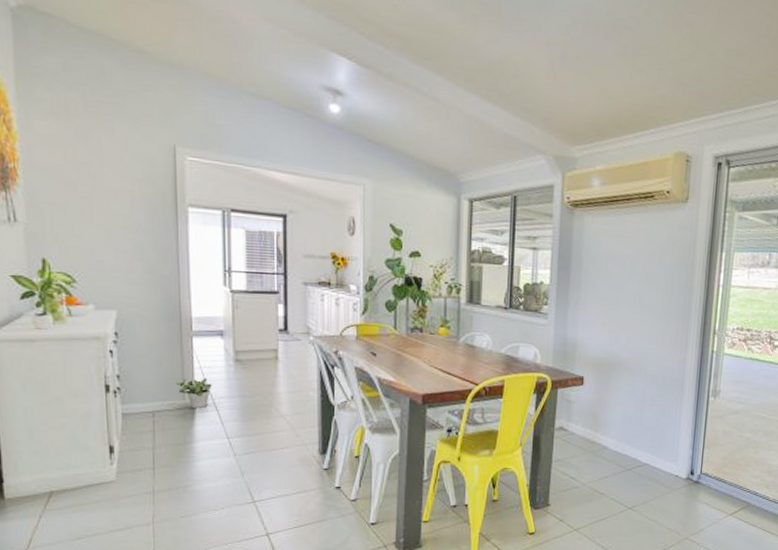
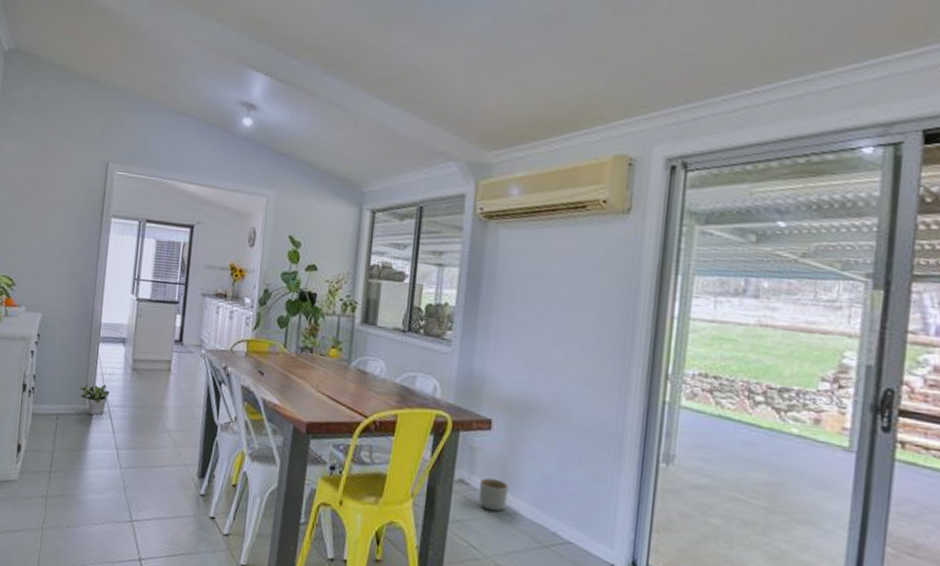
planter: none [576,423,599,449] -> present [479,477,508,512]

